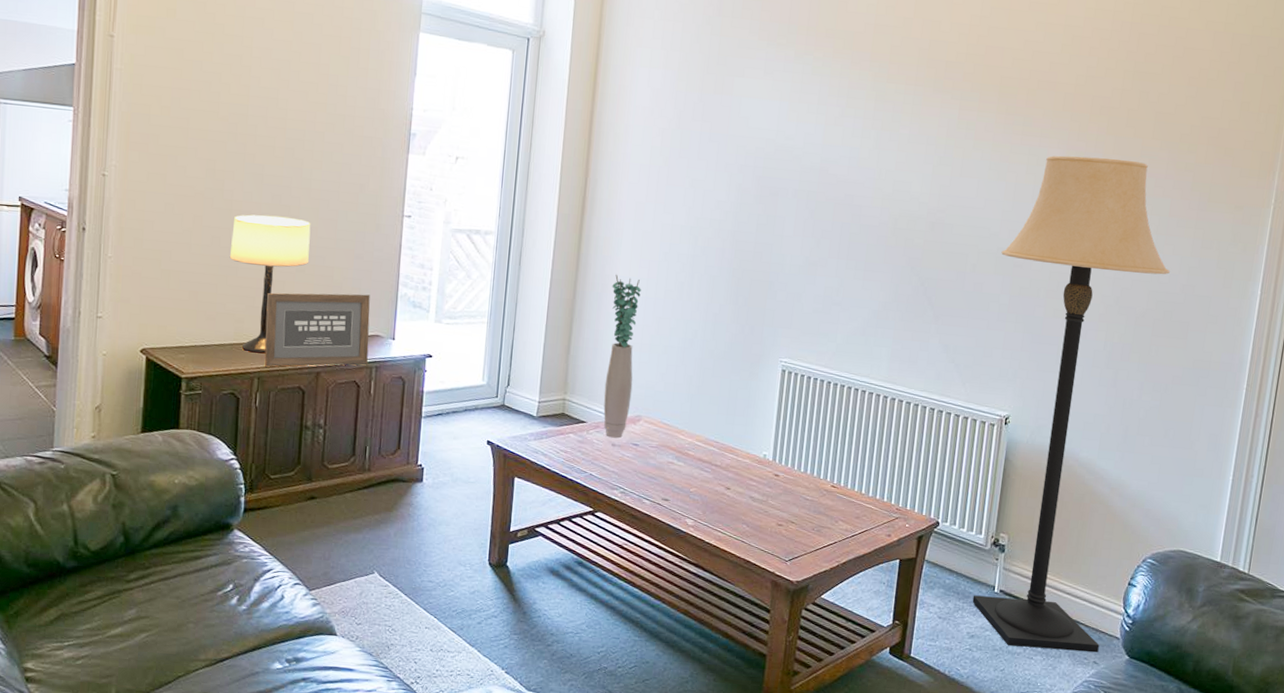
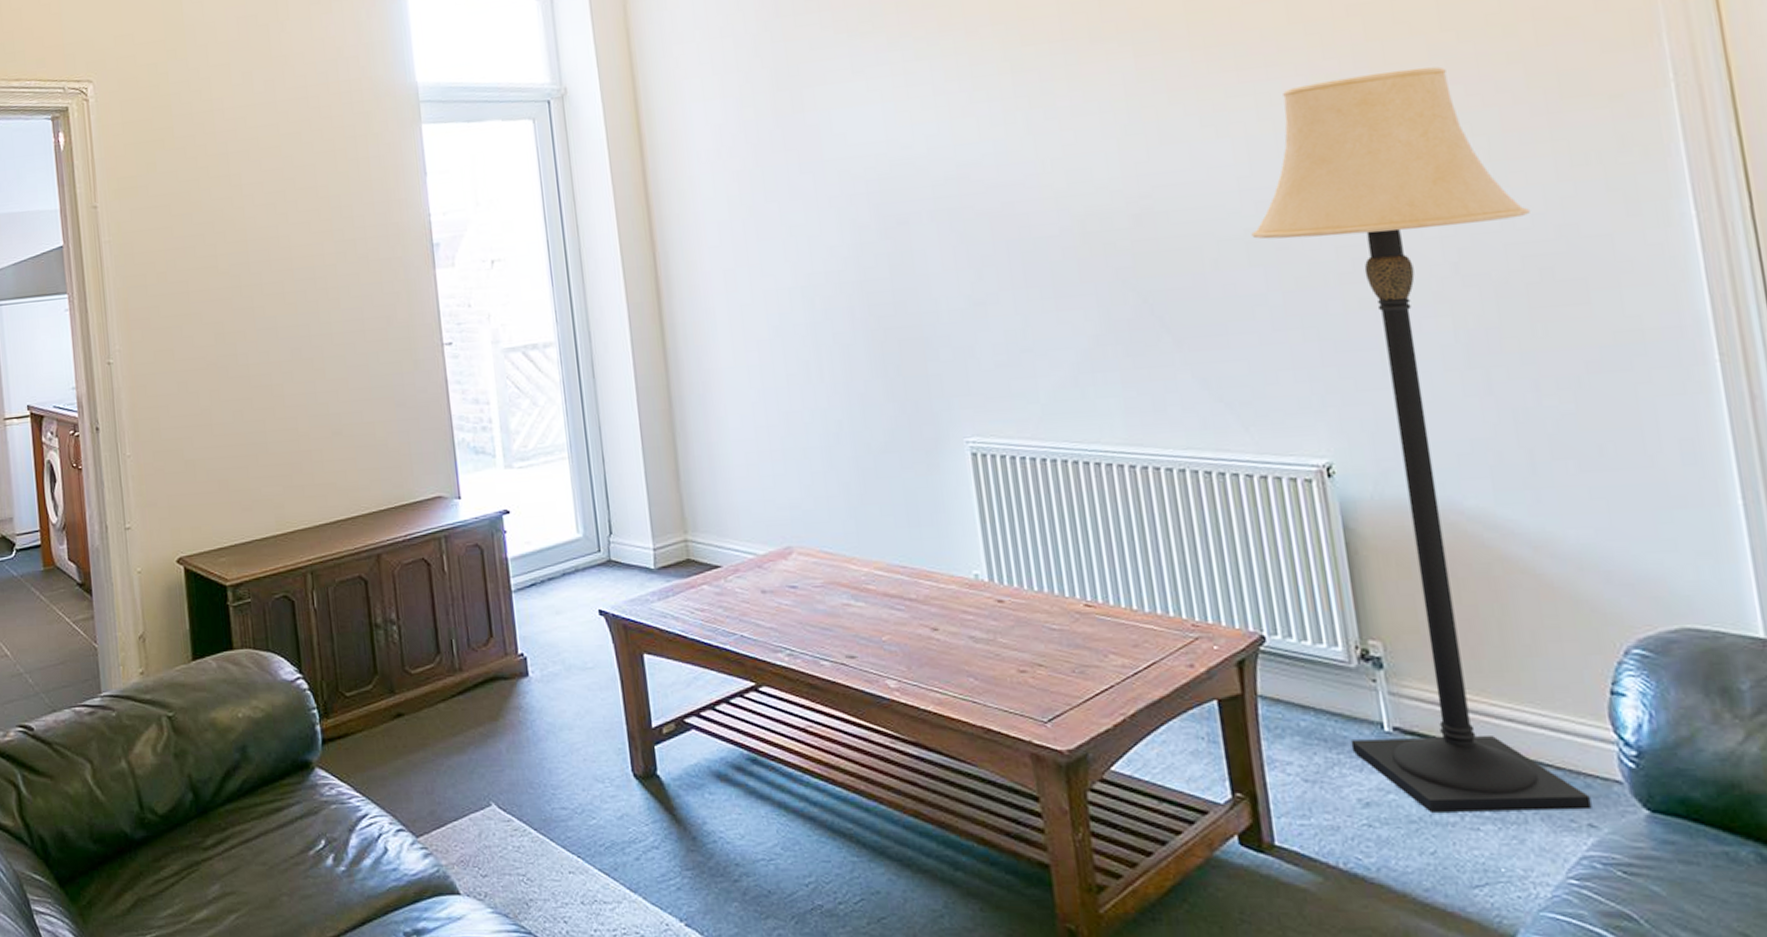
table lamp: present [229,214,311,354] -> none [253,371,346,543]
picture frame: present [264,292,370,367] -> none [305,448,434,557]
vase: present [603,274,641,439] -> none [716,366,776,583]

